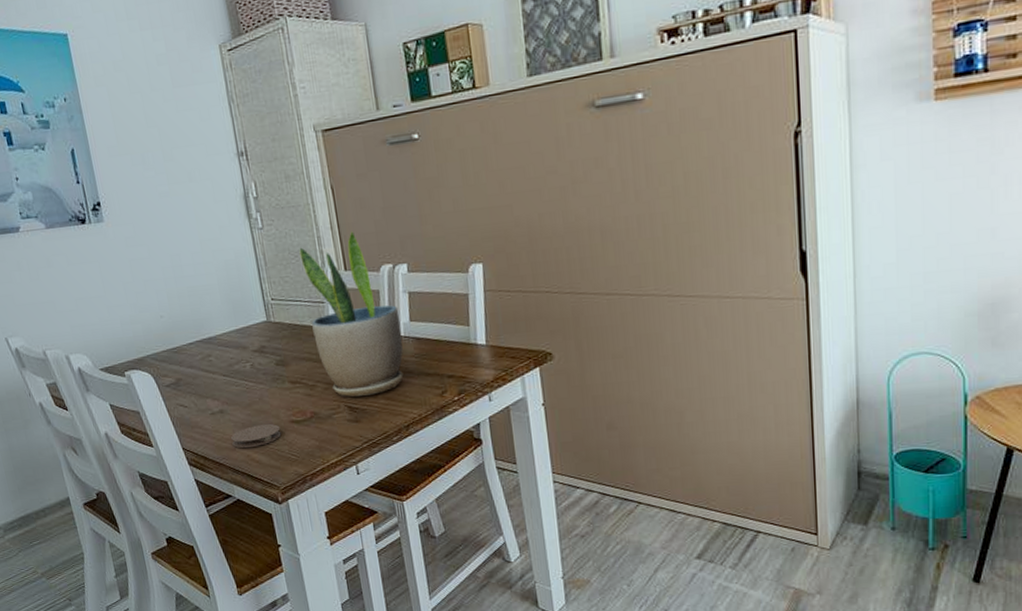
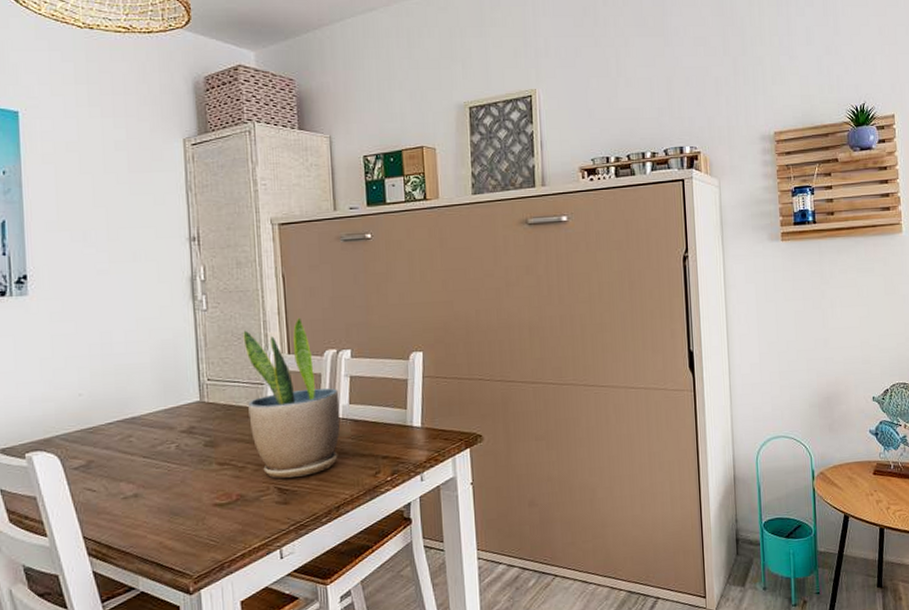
coaster: present [231,424,282,448] -> none [143,508,202,535]

